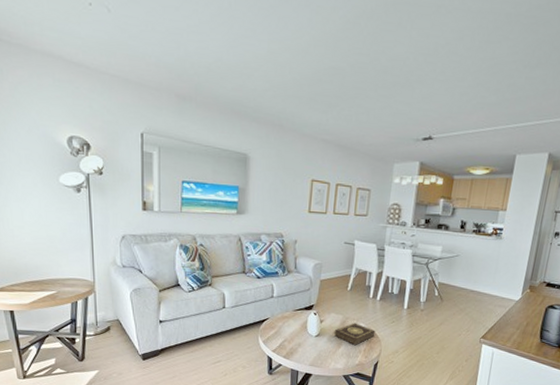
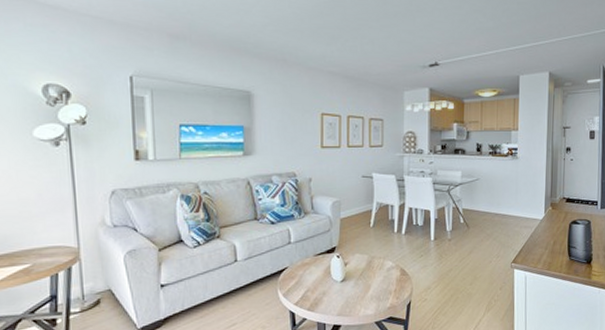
book: present [334,322,376,346] -> none [361,261,404,287]

